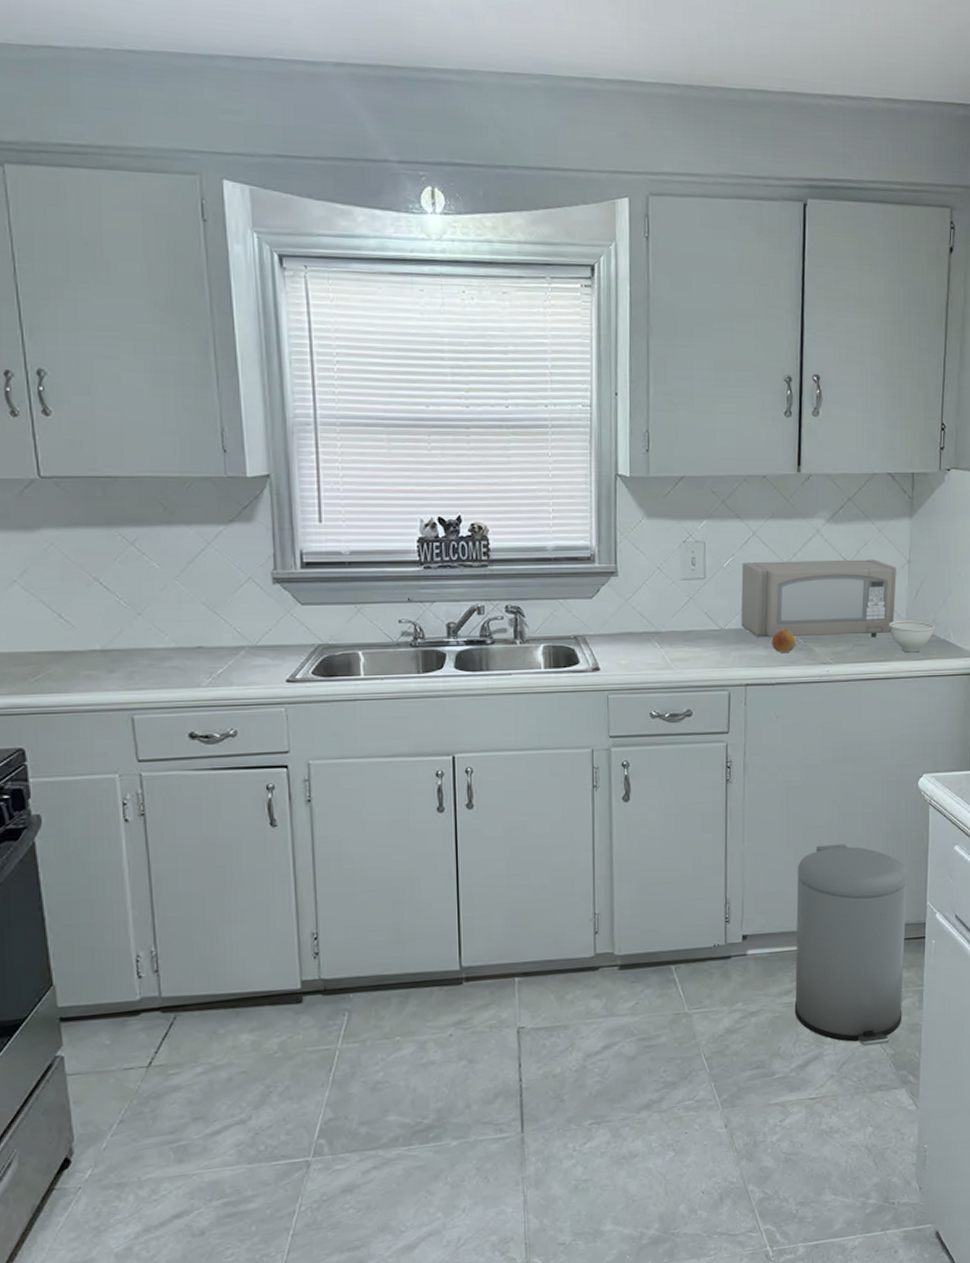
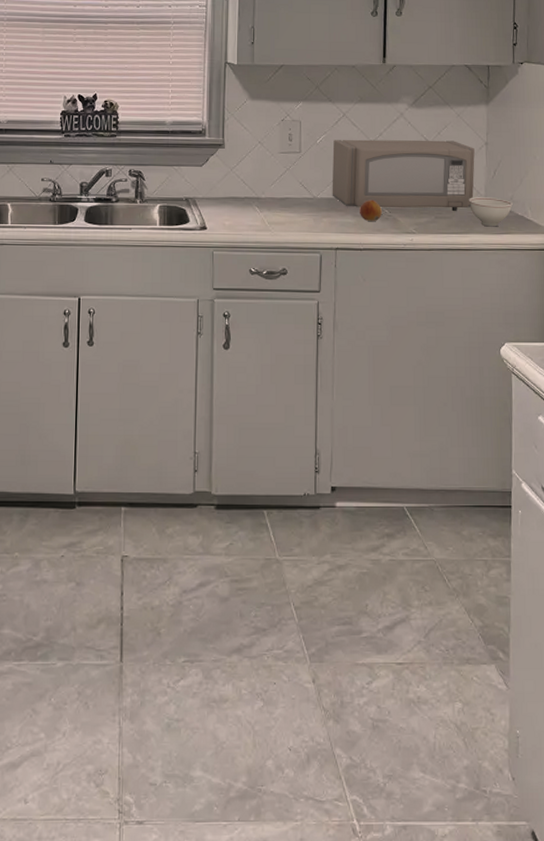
pedal bin: present [794,844,908,1046] -> none [381,405,492,614]

